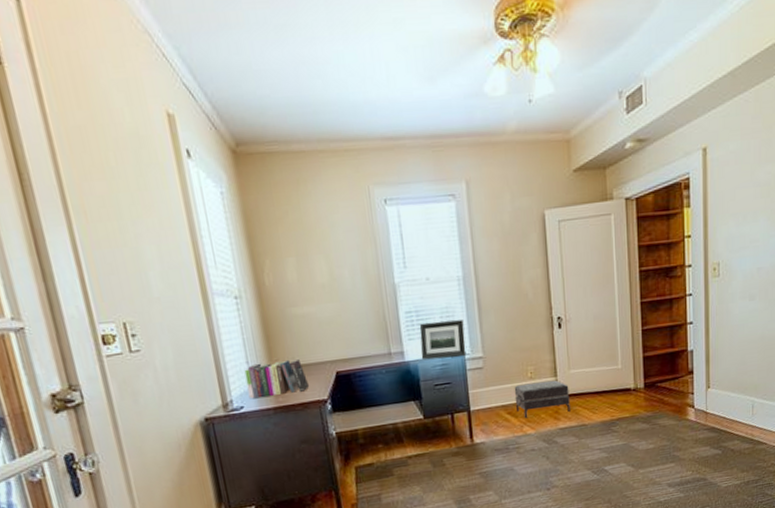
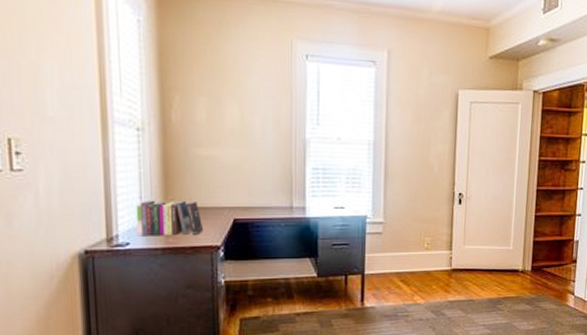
picture frame: present [419,320,466,359] -> none [322,181,369,219]
ottoman: present [514,380,570,419] -> none [409,253,462,288]

